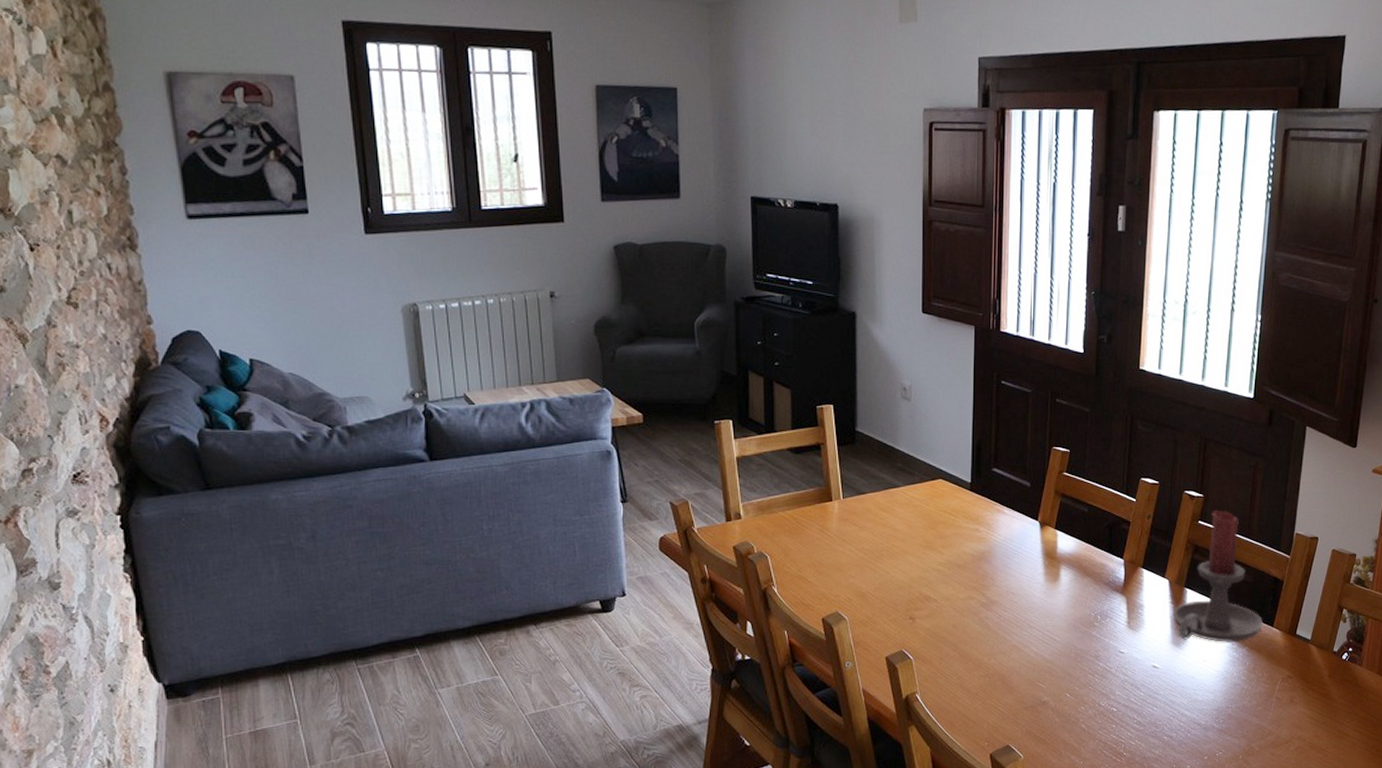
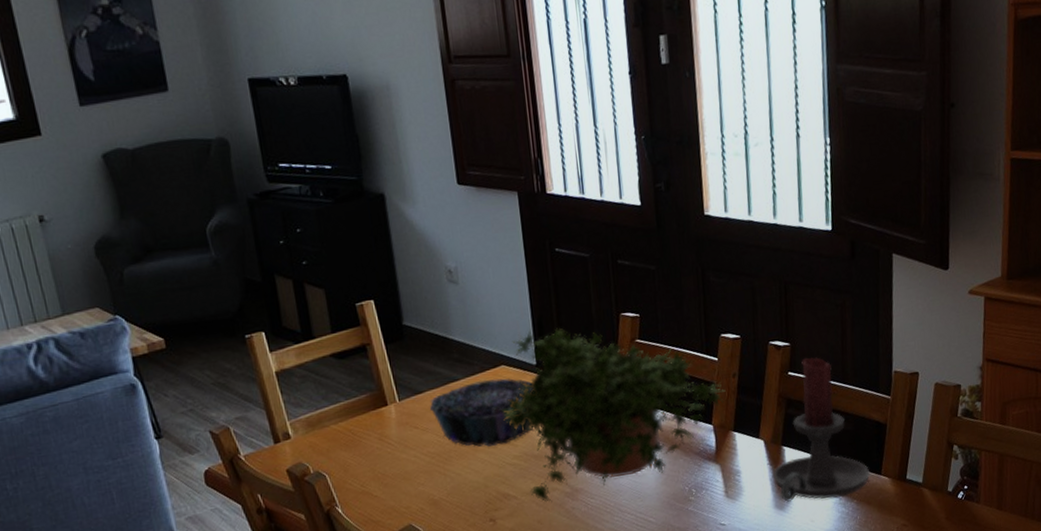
decorative bowl: none [869,490,966,551] -> present [429,378,534,447]
potted plant: none [935,451,1139,610] -> present [502,328,726,503]

